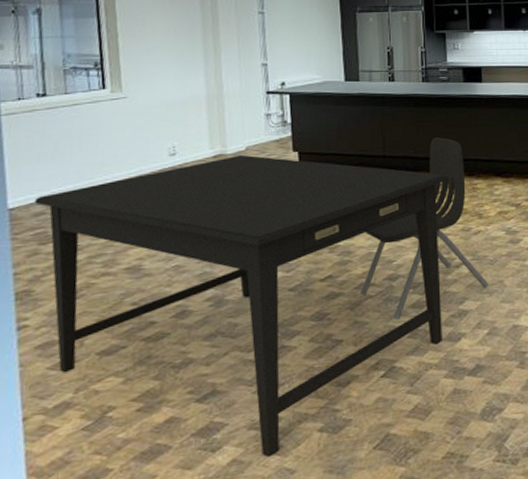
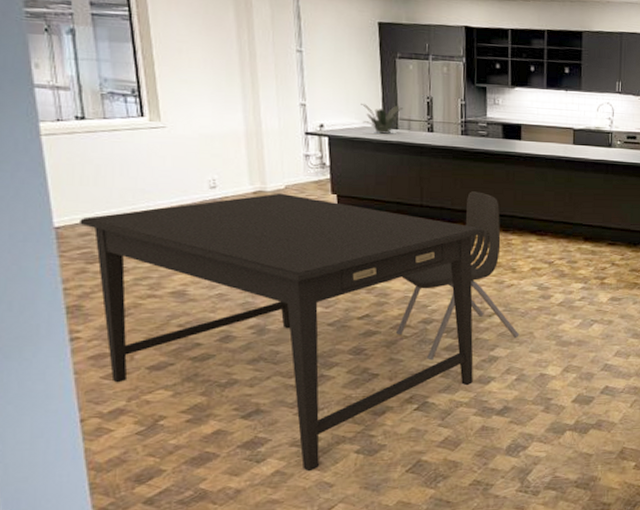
plant: none [322,58,365,87] -> present [361,103,404,134]

